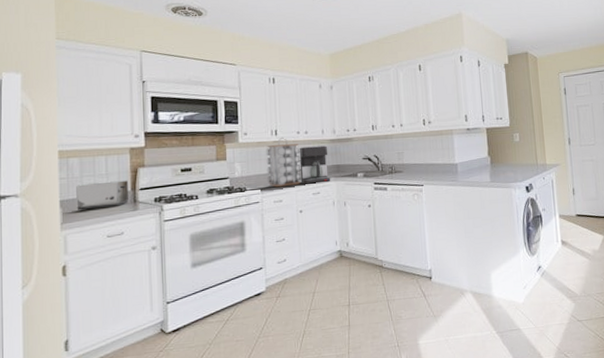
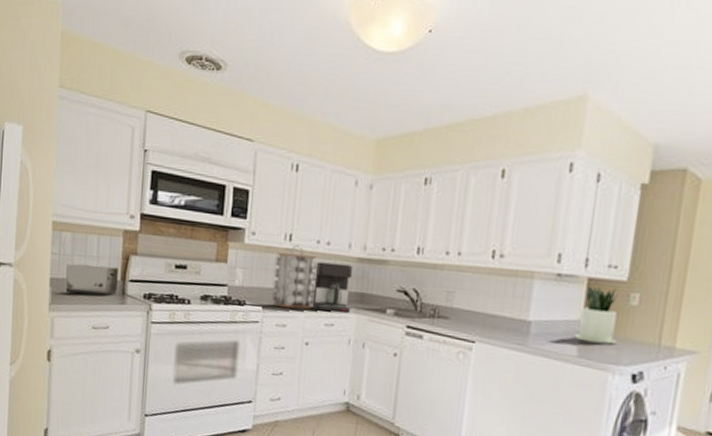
planter: none [485,132,512,171] -> present [573,285,618,345]

